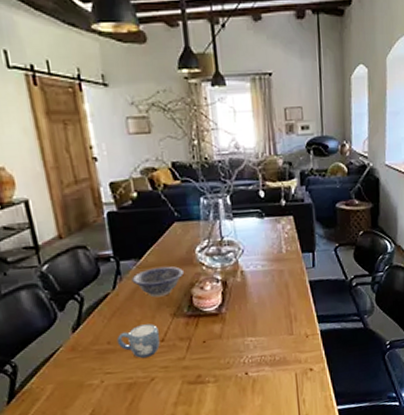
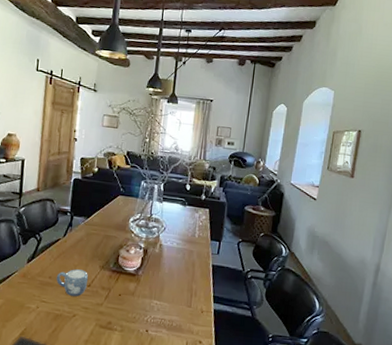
bowl: present [132,266,184,298] -> none [78,227,117,251]

